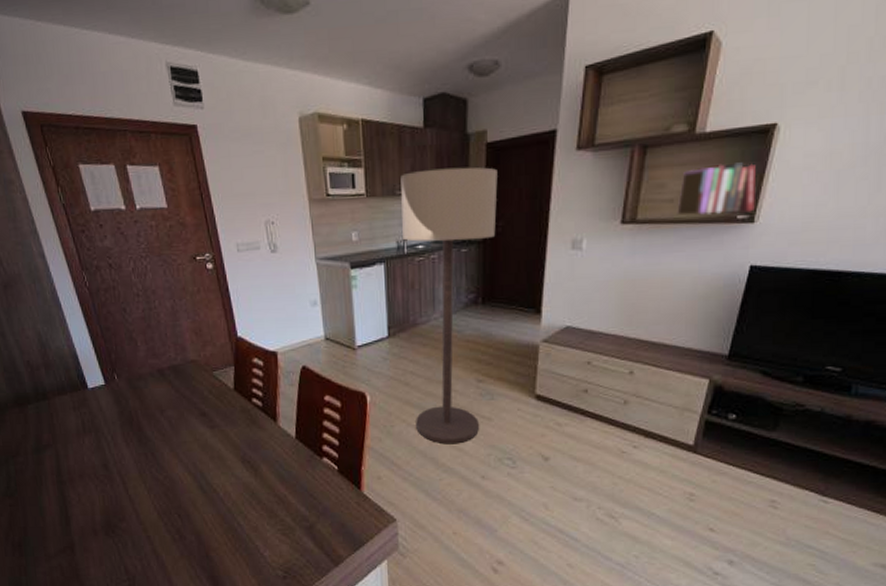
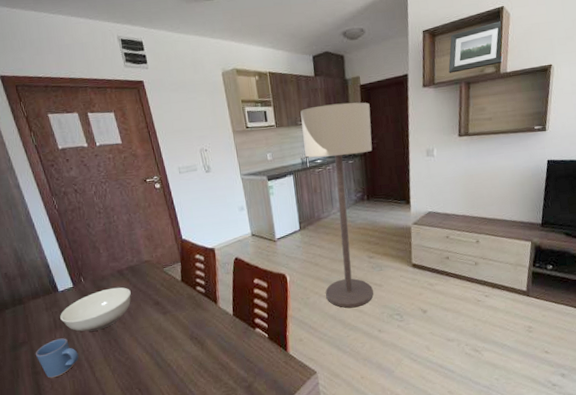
mug: none [60,445,110,490] -> present [35,338,79,379]
bowl: none [89,390,173,440] -> present [60,287,132,332]
picture frame: none [617,54,706,131] -> present [448,21,503,73]
books: present [677,162,756,215] -> none [495,91,545,128]

